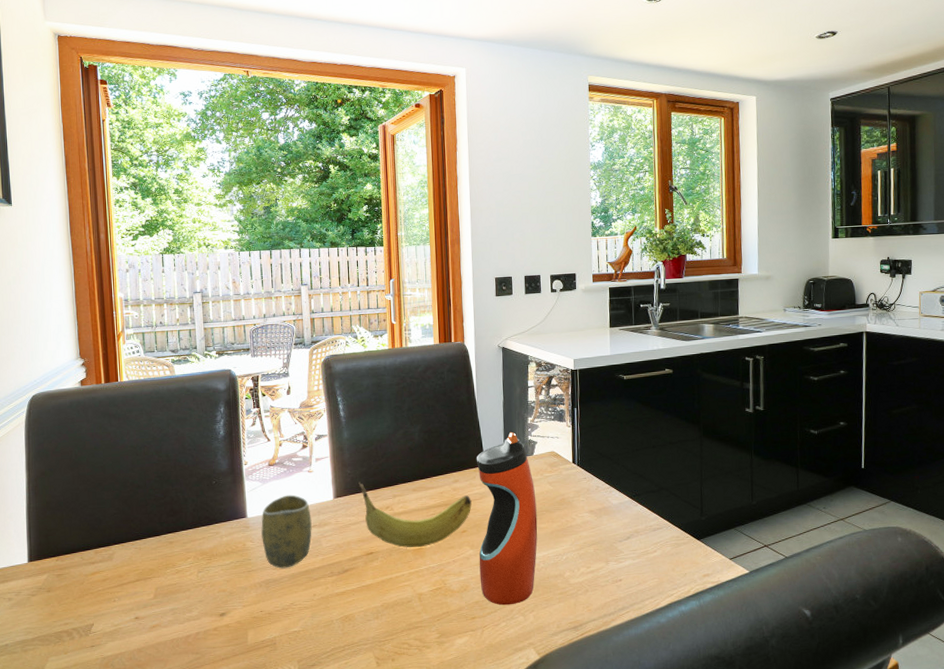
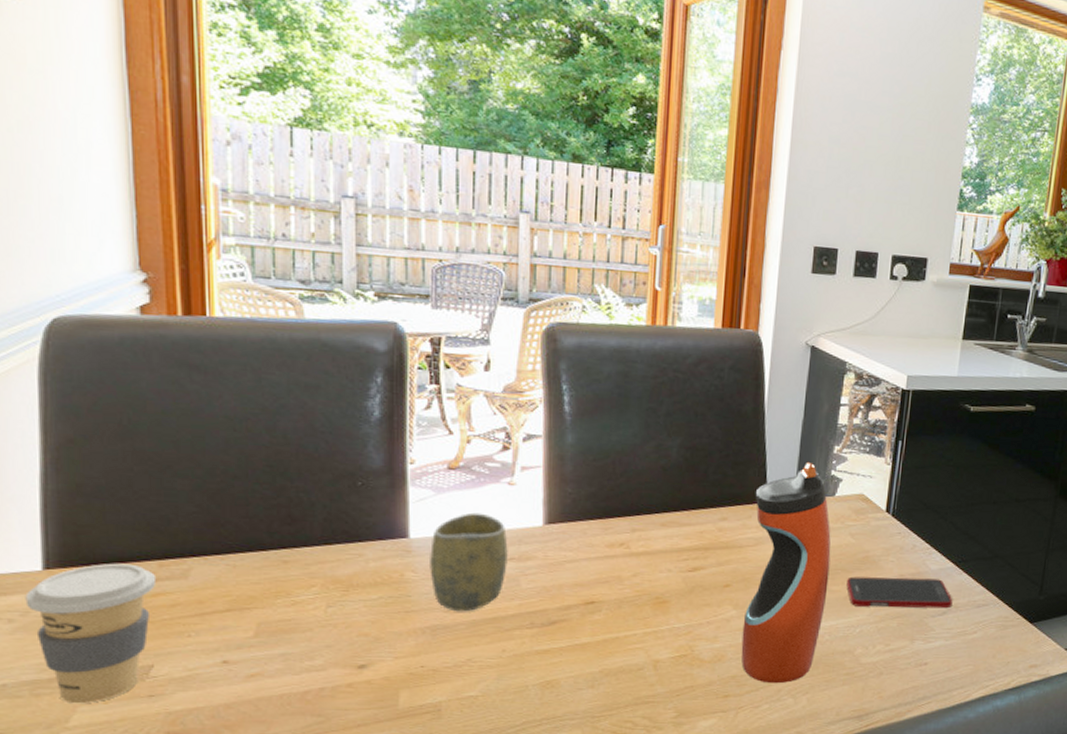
coffee cup: none [18,553,94,655] -> present [25,563,157,704]
fruit: present [358,482,472,548] -> none [582,505,742,601]
cell phone: none [551,511,634,539] -> present [846,576,953,609]

